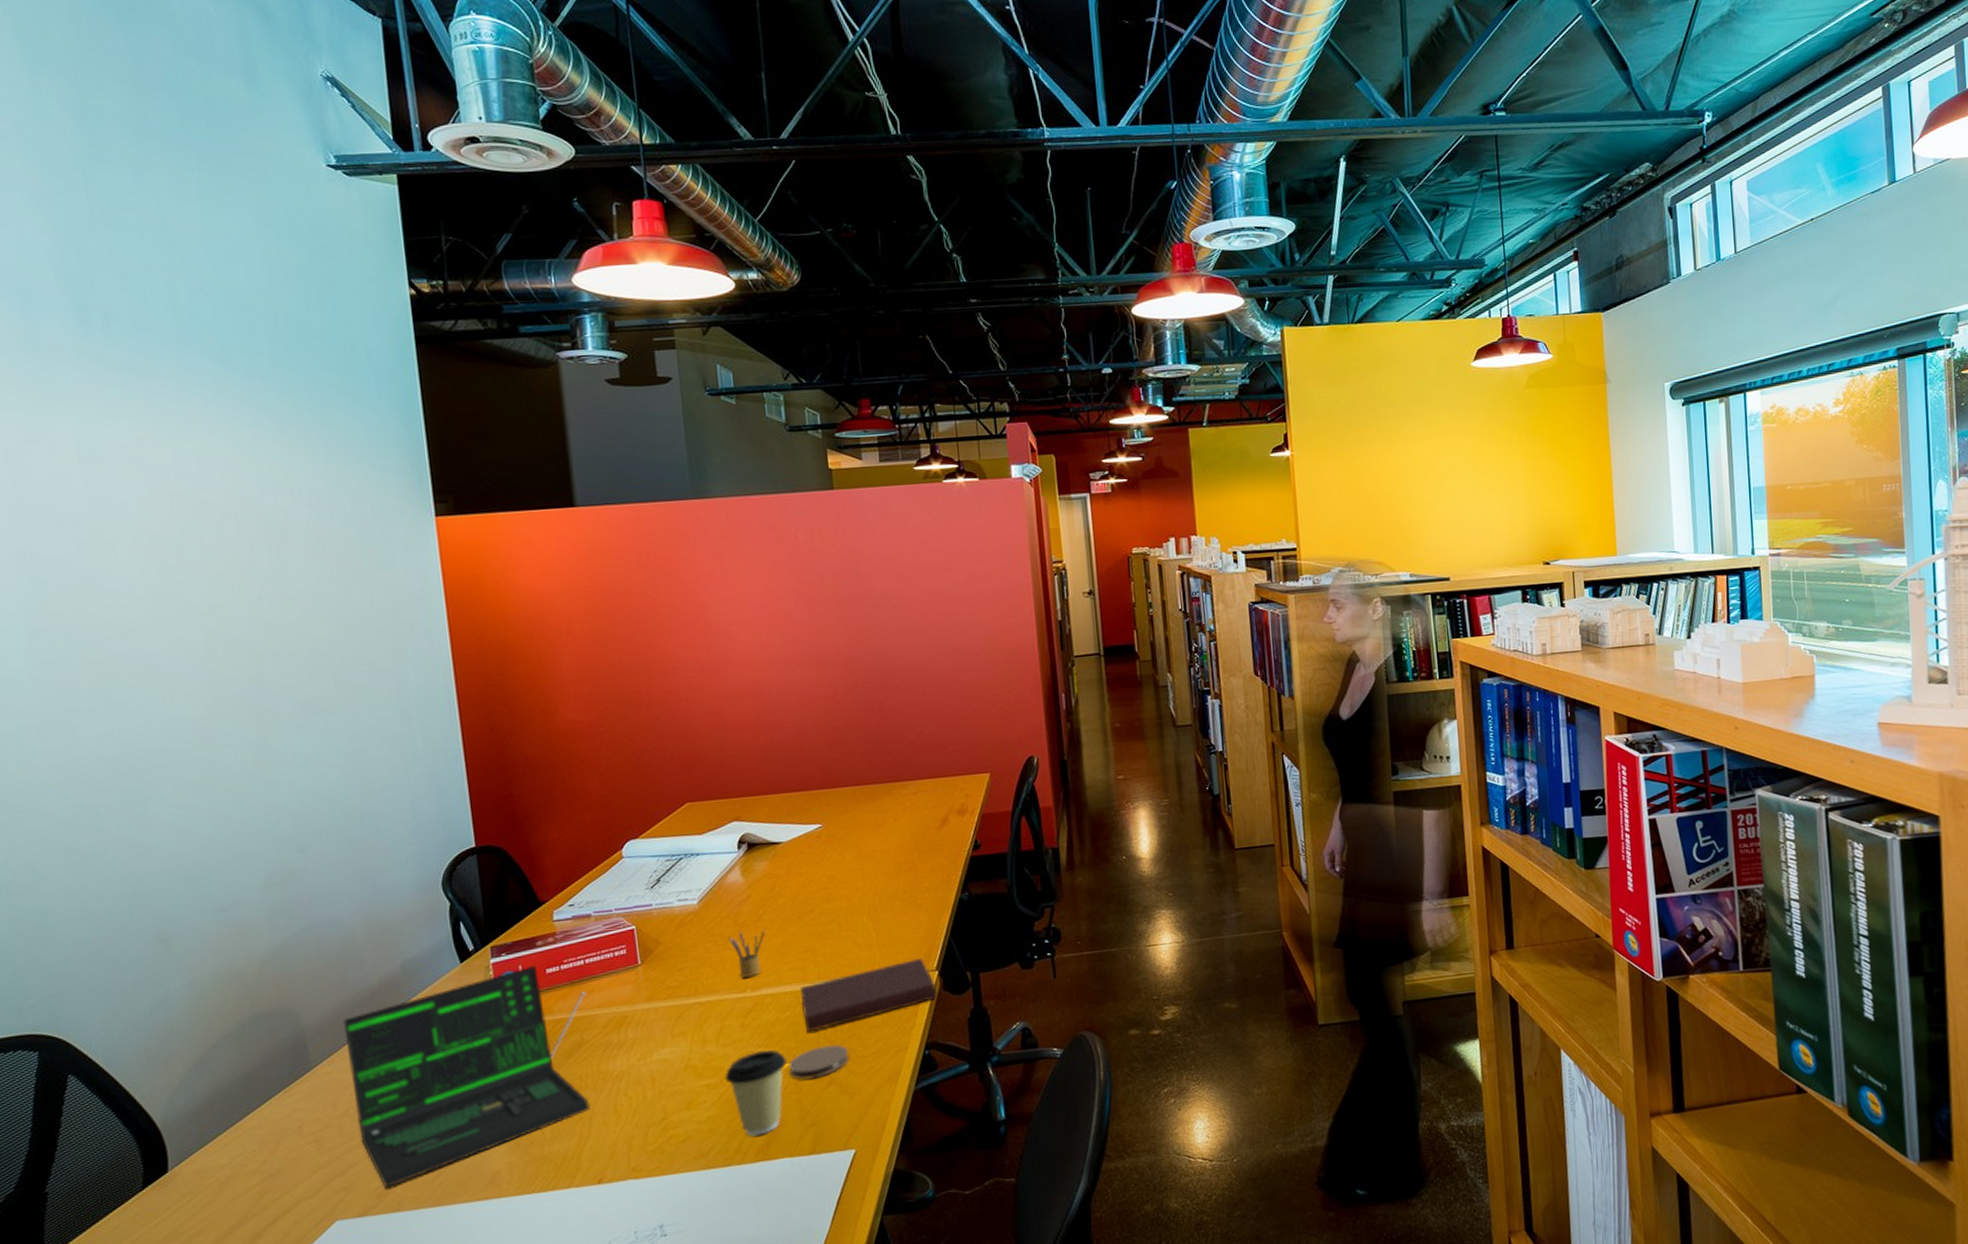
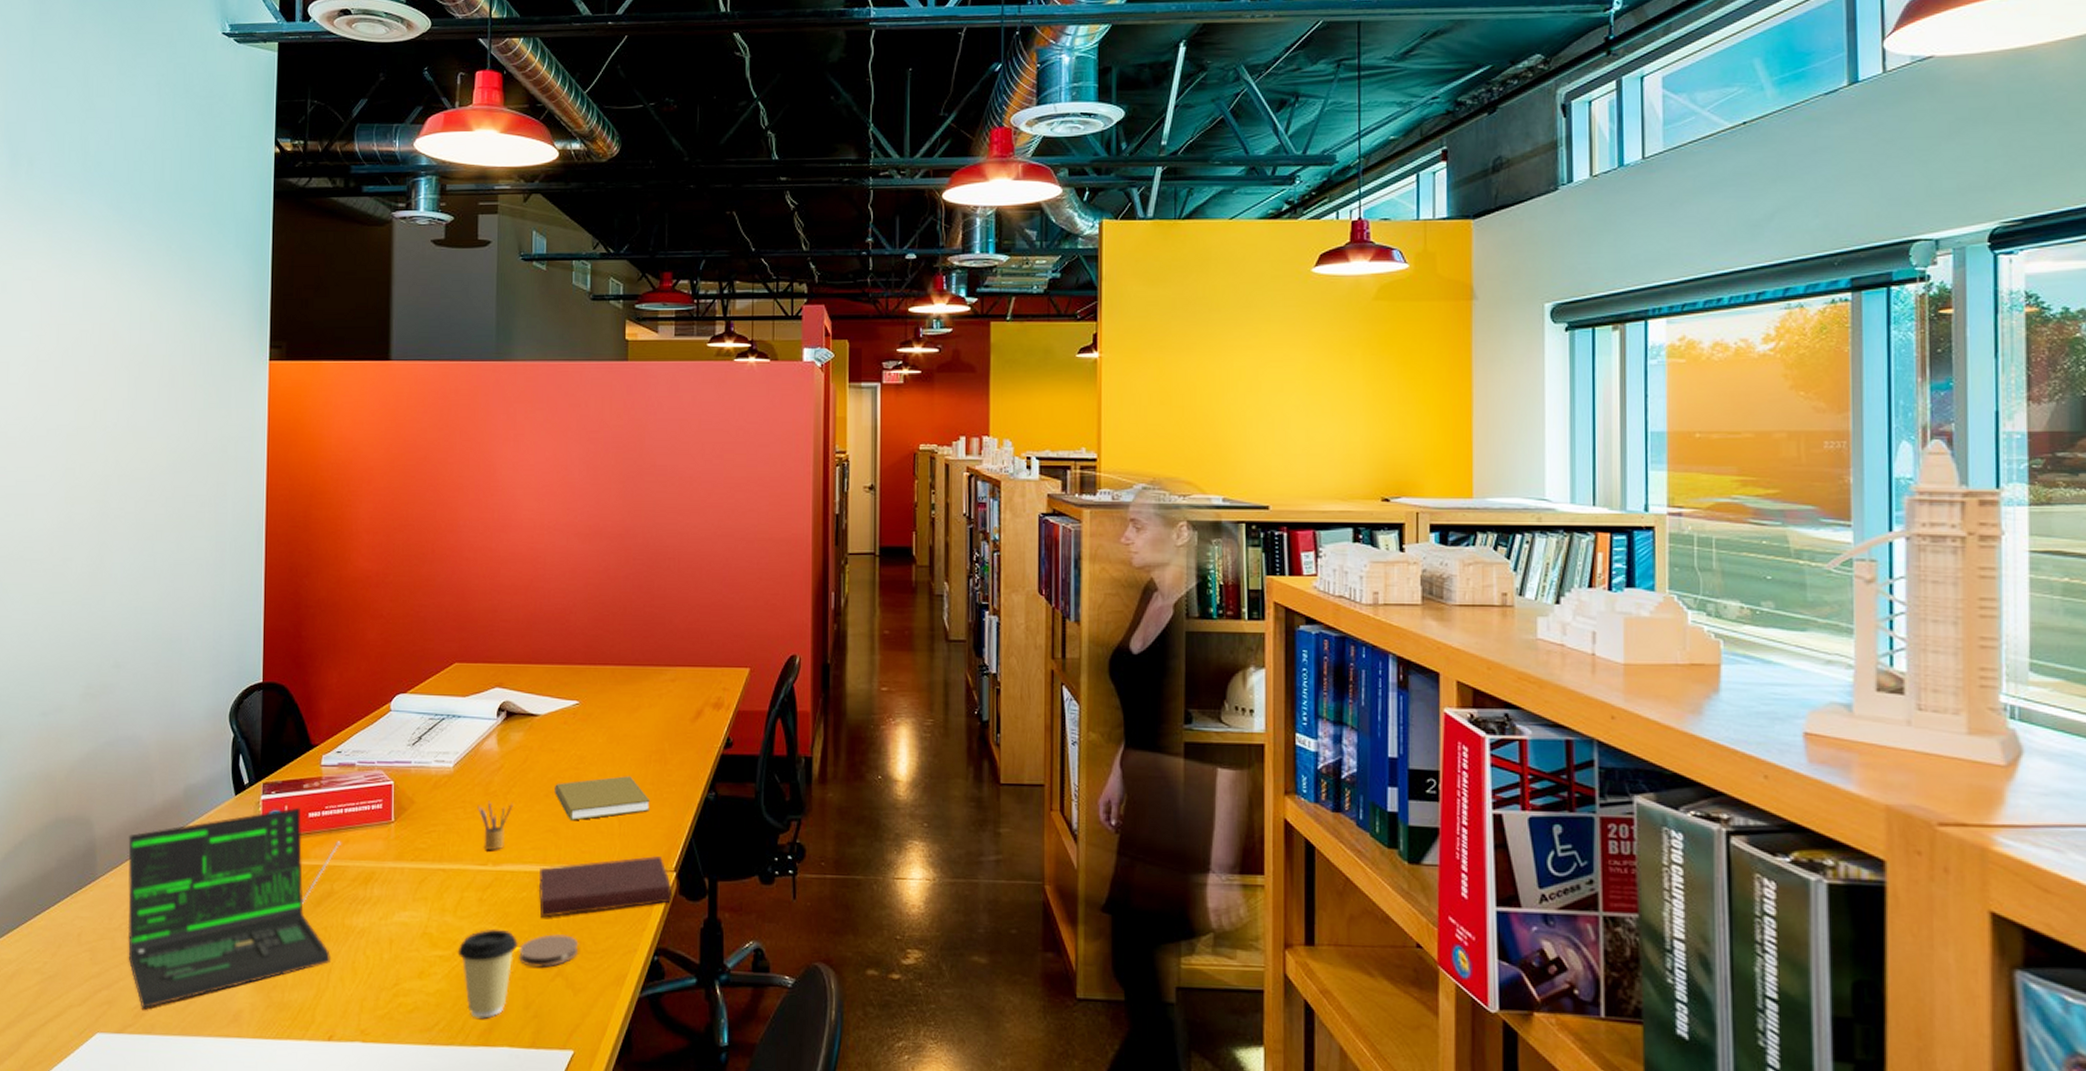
book: none [806,888,907,938] -> present [555,776,651,821]

